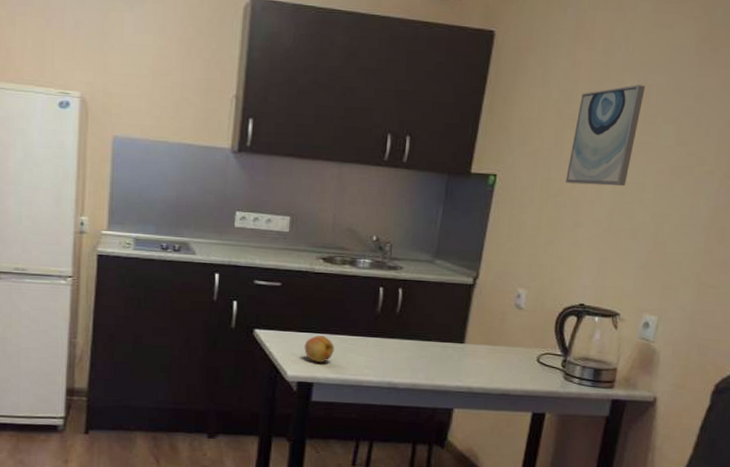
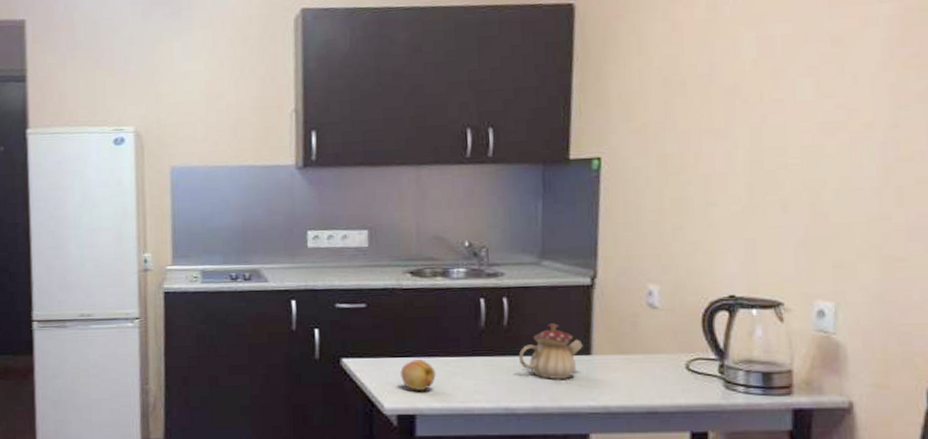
teapot: none [405,314,459,362] -> present [518,323,583,379]
wall art: present [565,85,646,187] -> none [686,37,767,158]

